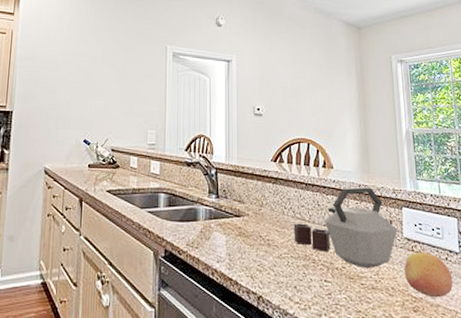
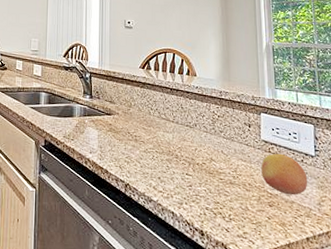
kettle: present [293,187,398,269] -> none [159,93,256,166]

